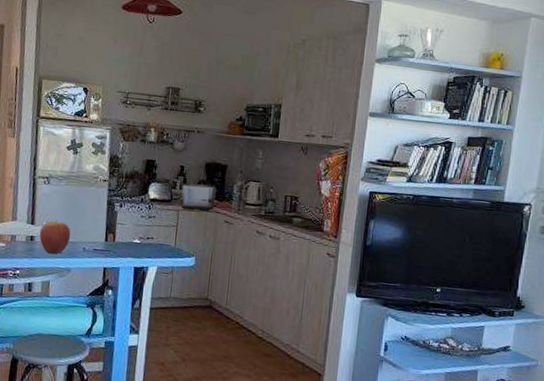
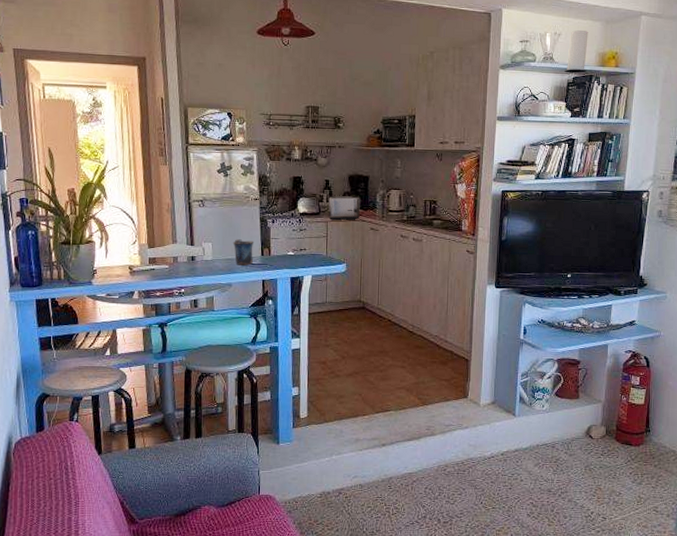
fruit: present [39,220,71,254] -> none [199,240,229,272]
mug: none [76,221,99,251] -> present [233,239,254,266]
candle: none [444,28,473,73] -> present [563,30,588,73]

